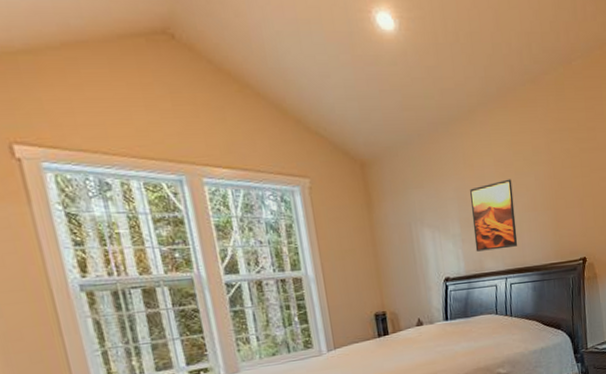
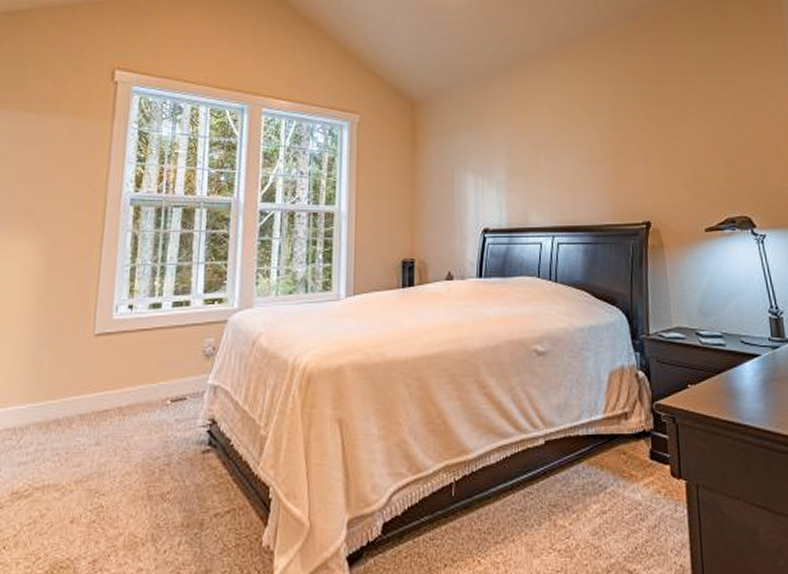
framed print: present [470,179,518,252] -> none [520,128,570,203]

